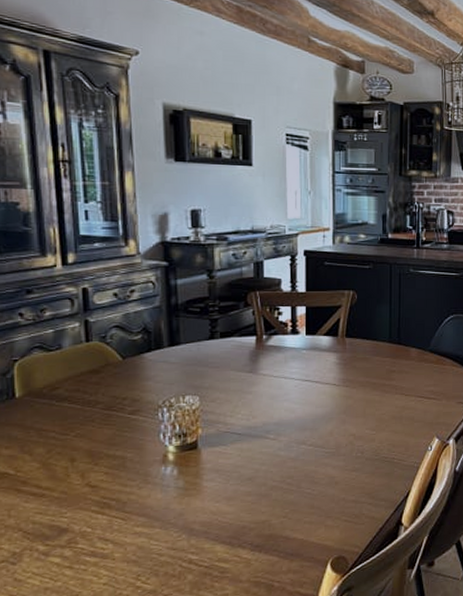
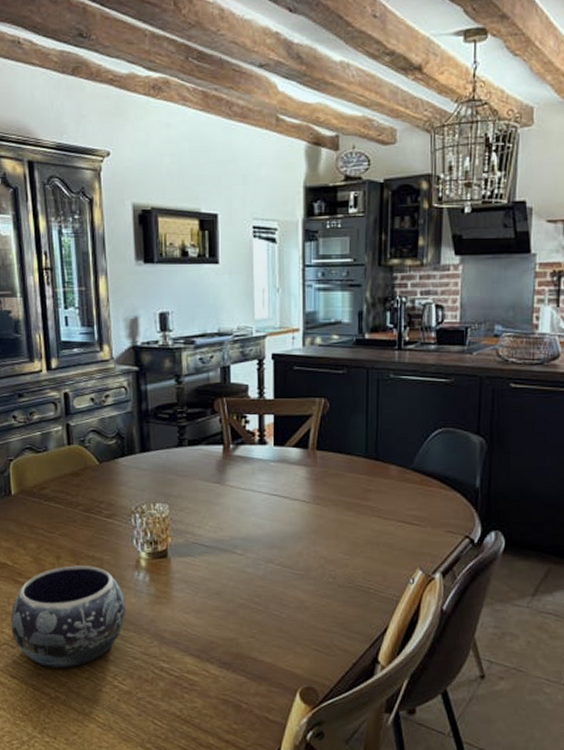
decorative bowl: none [11,465,151,580] -> present [10,565,125,669]

